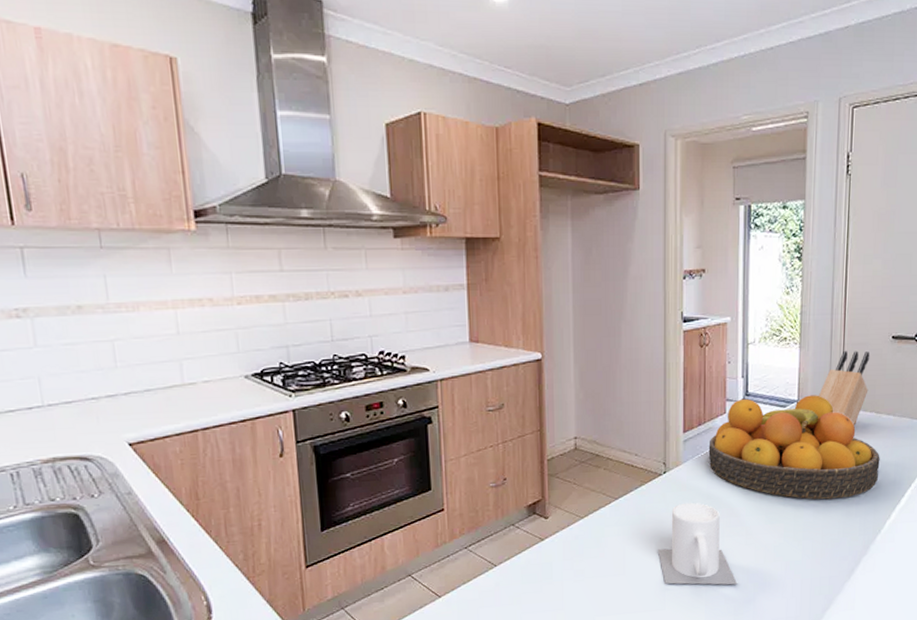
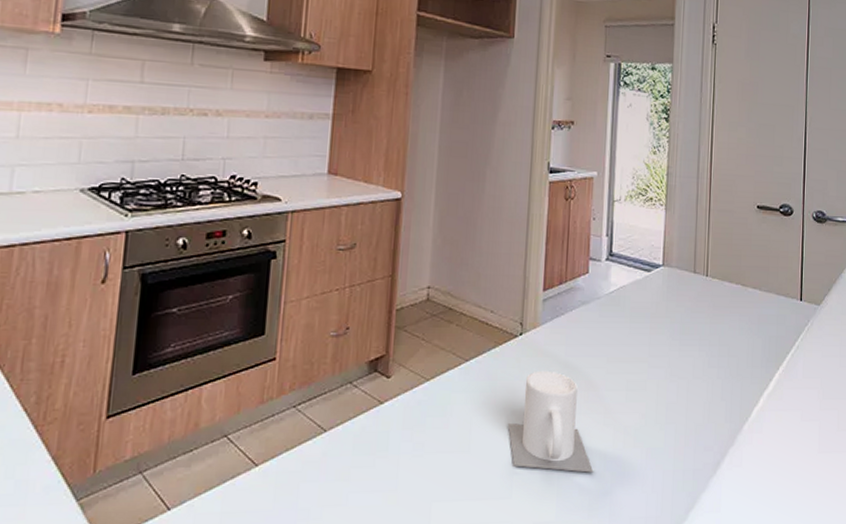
fruit bowl: present [708,395,880,500] -> none [568,259,747,378]
knife block: present [818,350,870,427] -> none [683,216,736,299]

